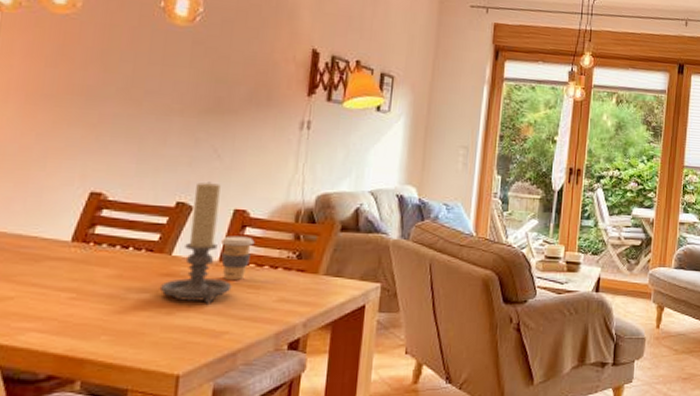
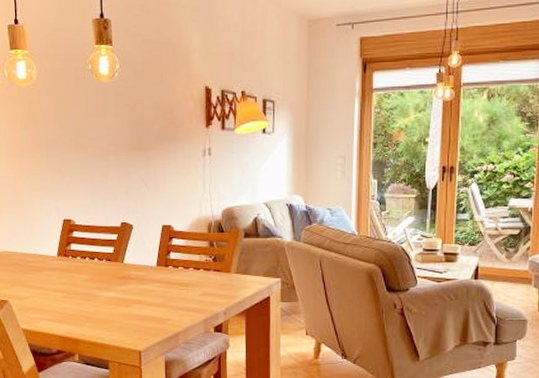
candle holder: present [159,182,232,304] -> none [119,205,168,299]
coffee cup: present [221,236,255,280] -> none [156,246,181,279]

